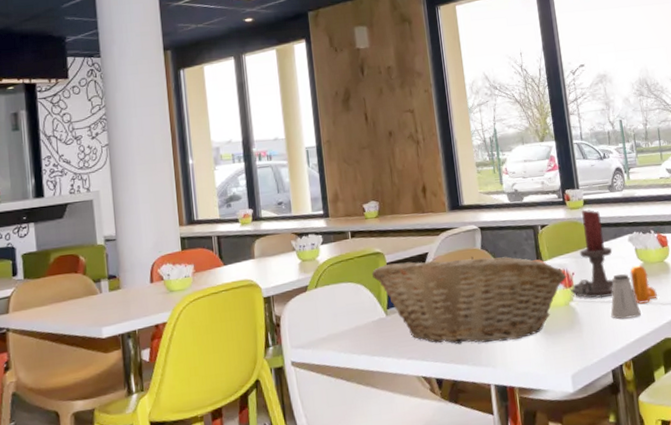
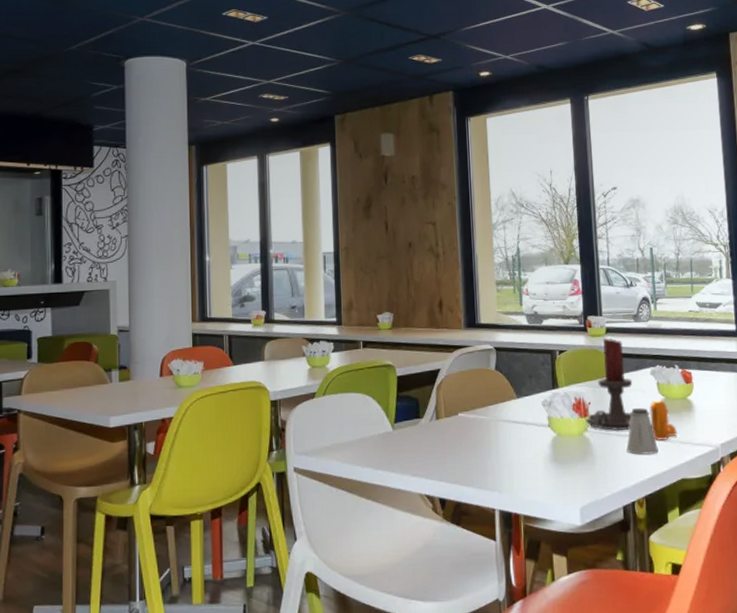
fruit basket: present [371,256,567,345] -> none [381,377,583,467]

